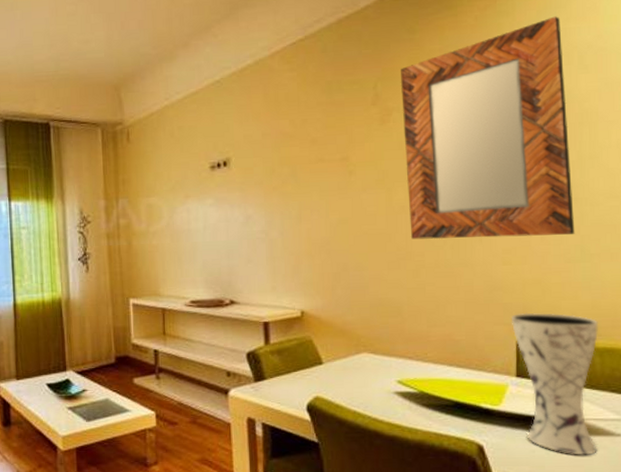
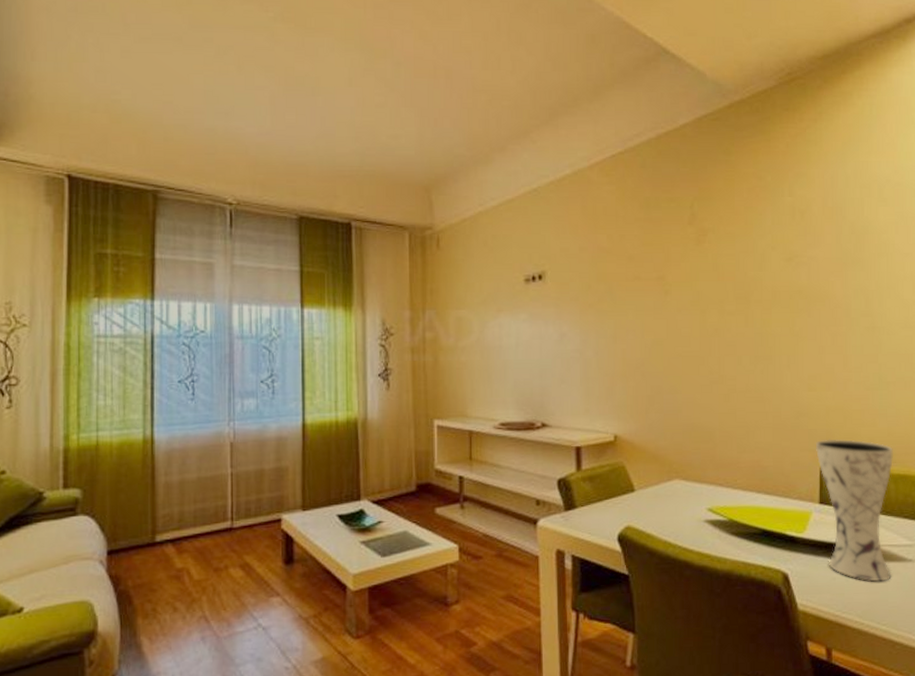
home mirror: present [401,16,575,240] -> none [717,149,874,363]

